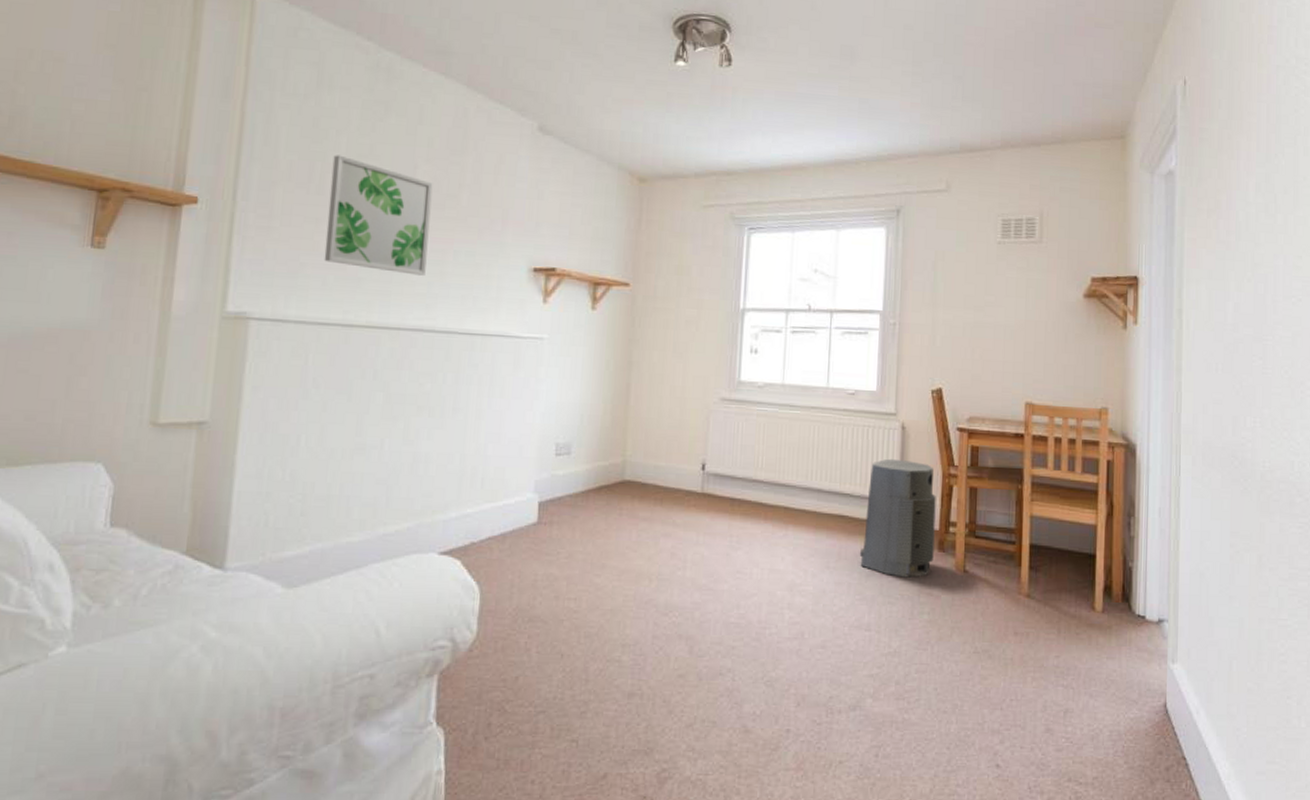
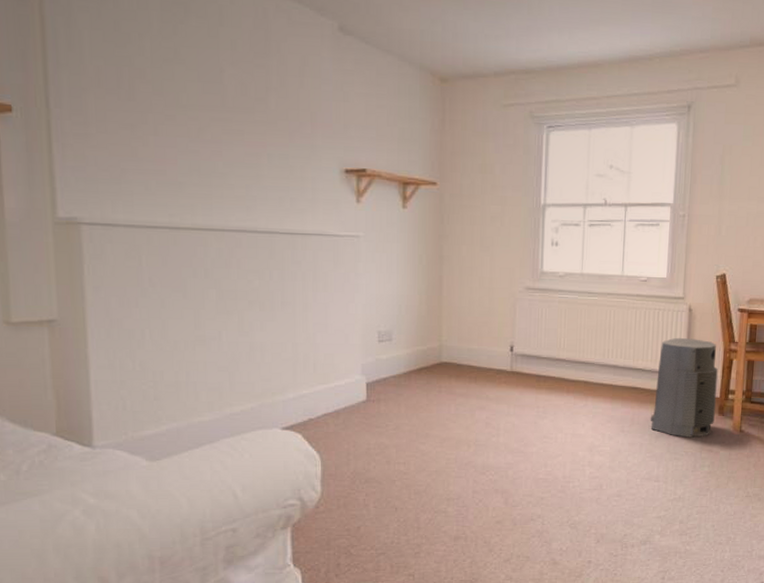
wall art: present [324,155,433,276] -> none [139,59,243,179]

